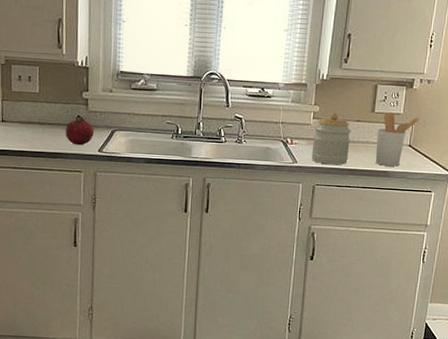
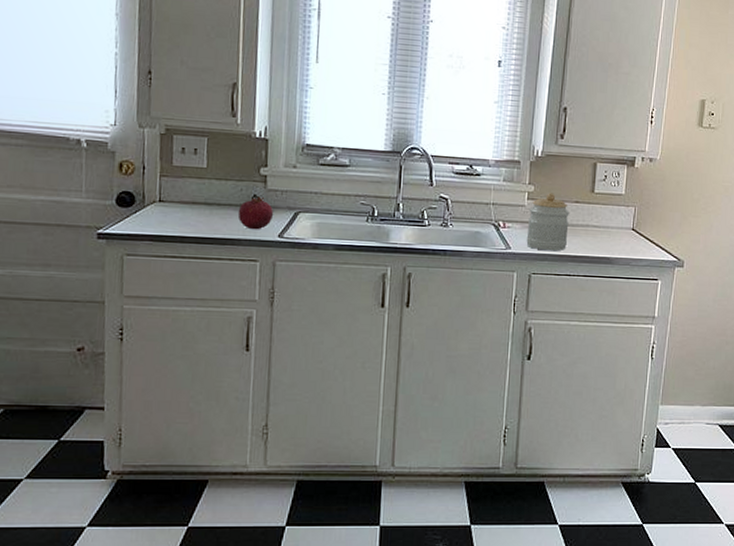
utensil holder: present [375,112,420,166] -> none [596,193,643,252]

